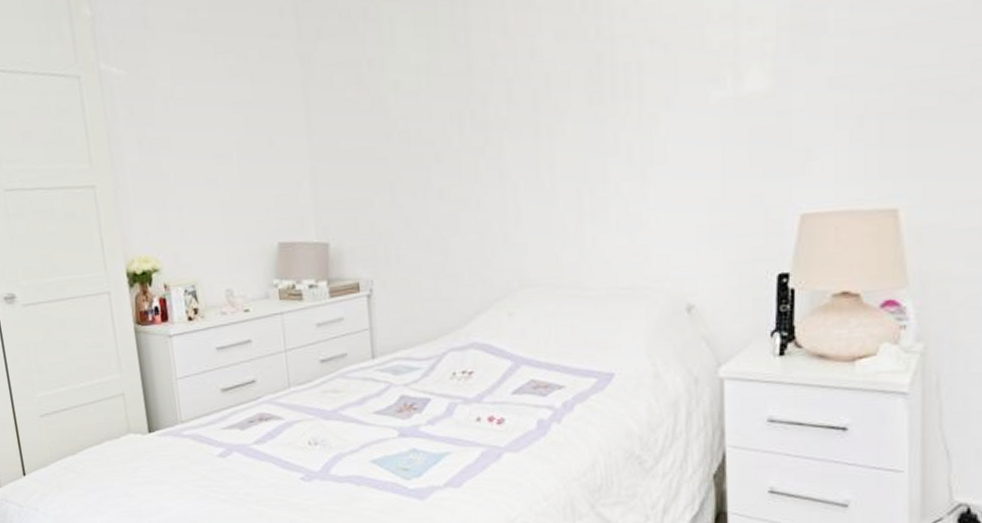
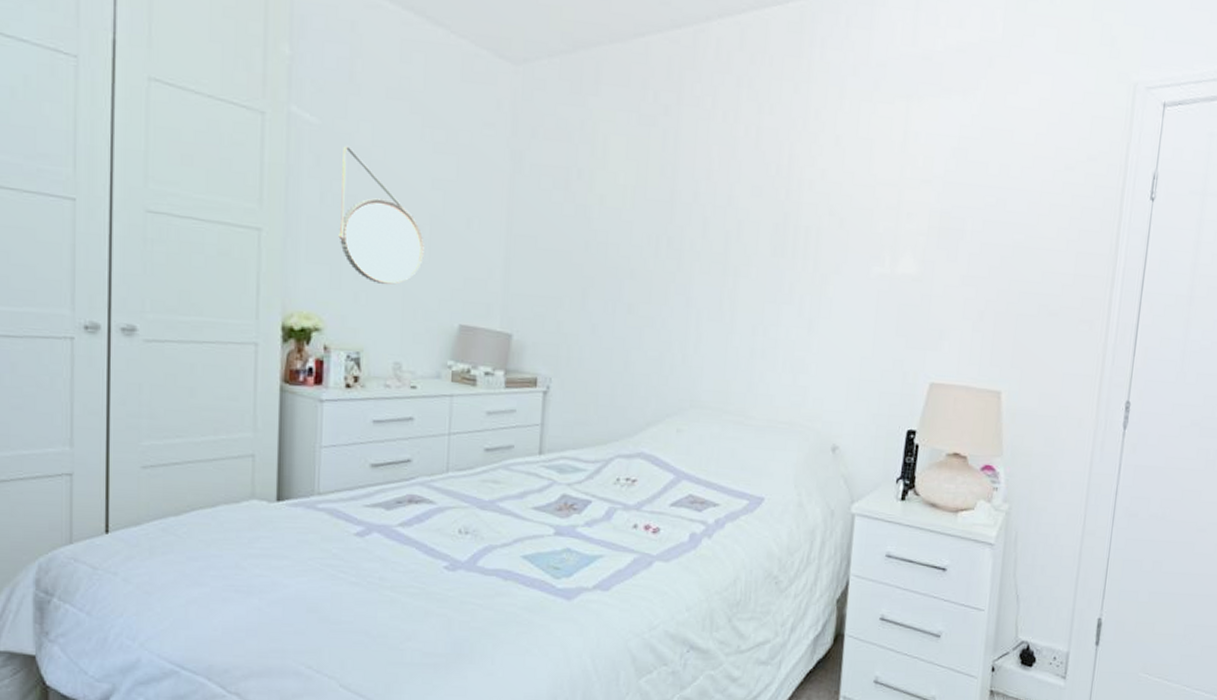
home mirror: none [149,91,236,217] -> present [338,146,424,285]

